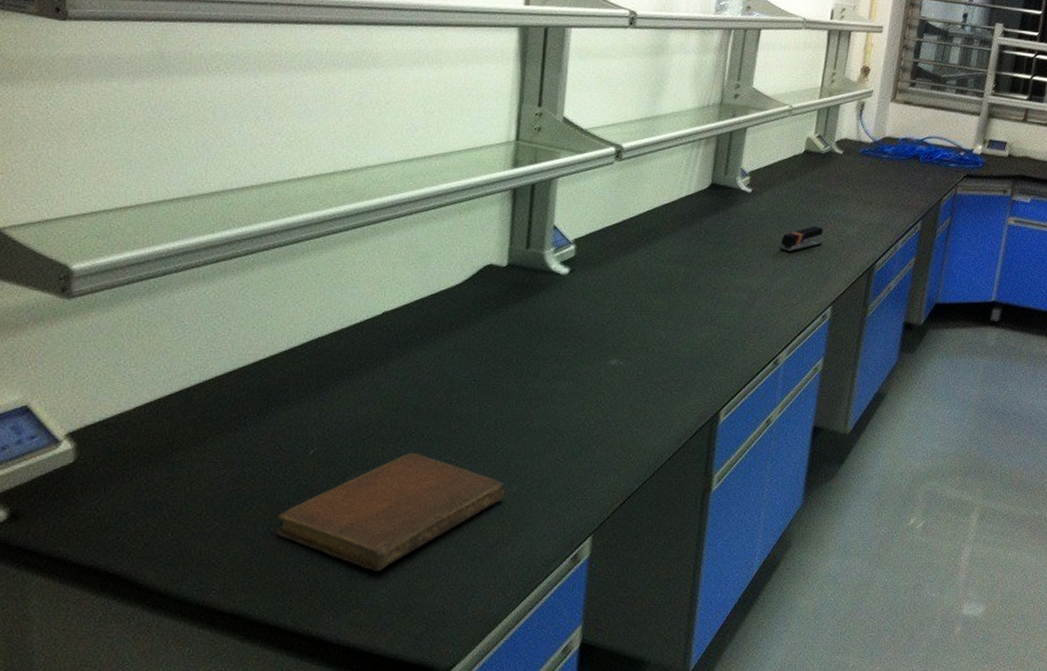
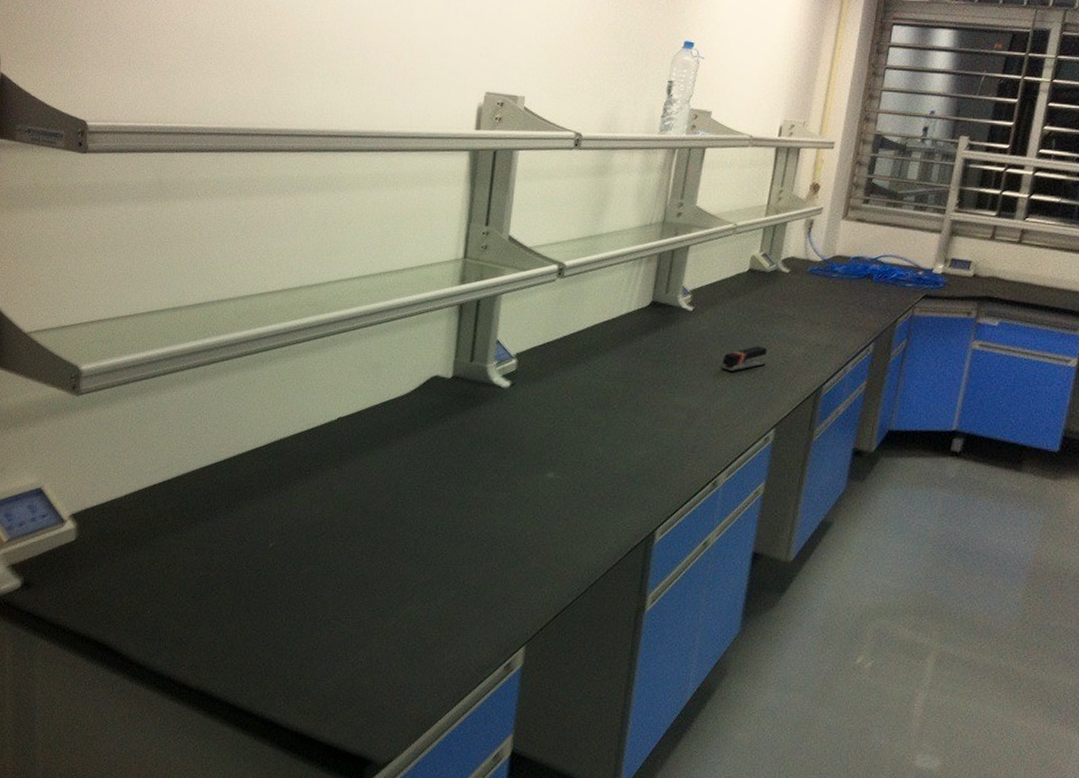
notebook: present [275,452,506,571] -> none [237,551,444,662]

